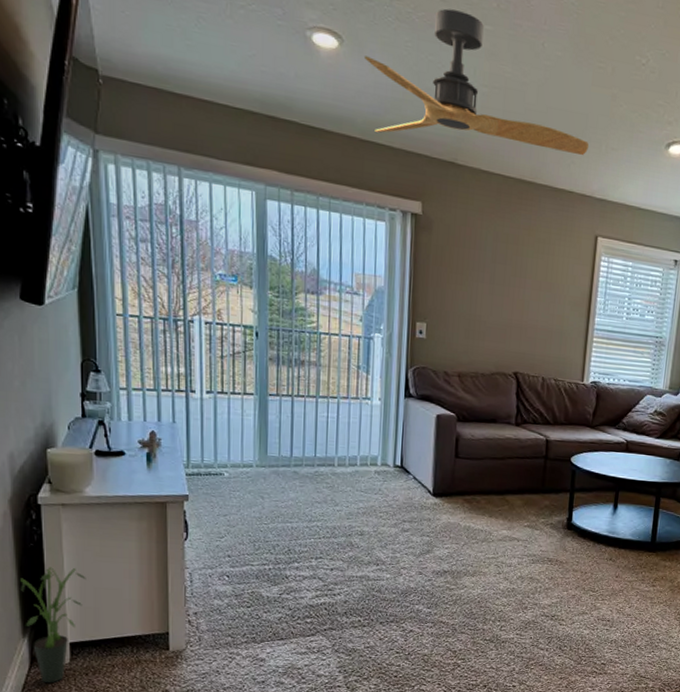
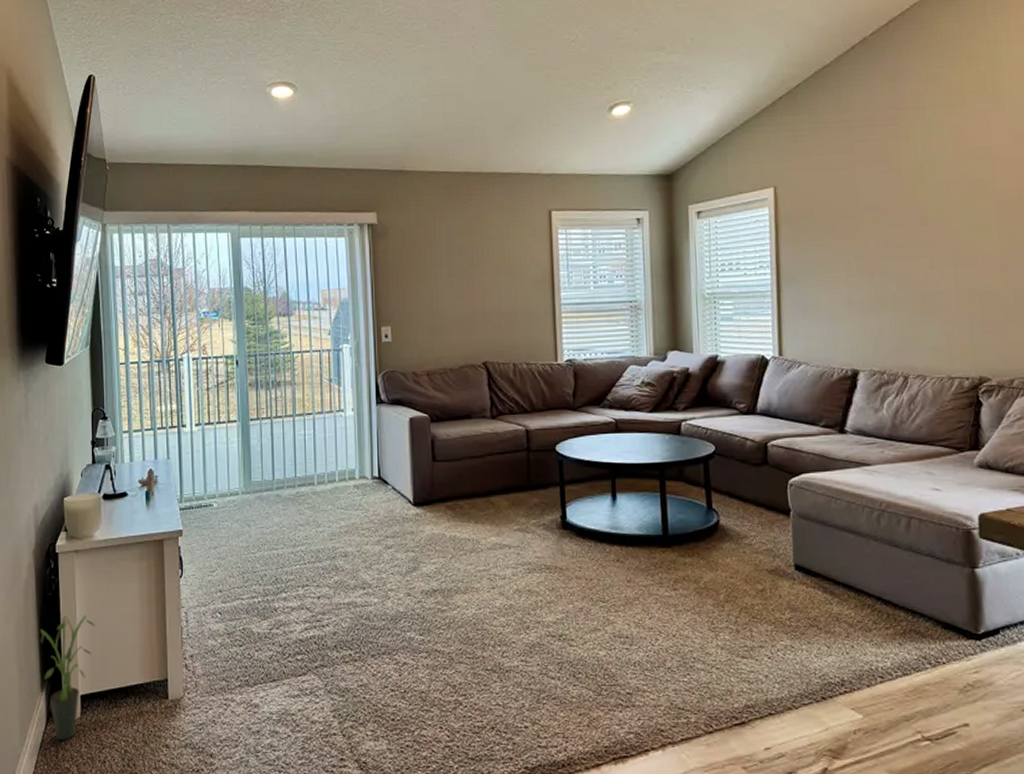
ceiling fan: present [363,8,589,156] -> none [315,38,531,159]

